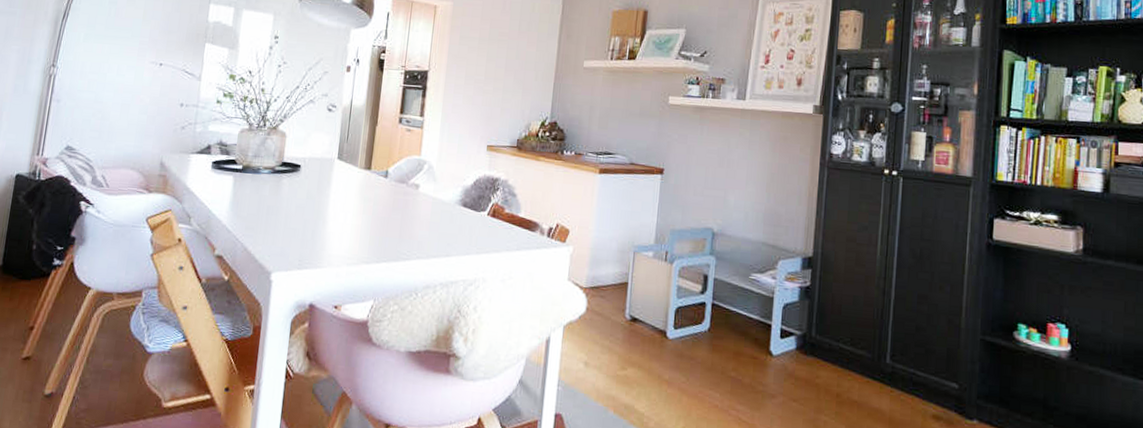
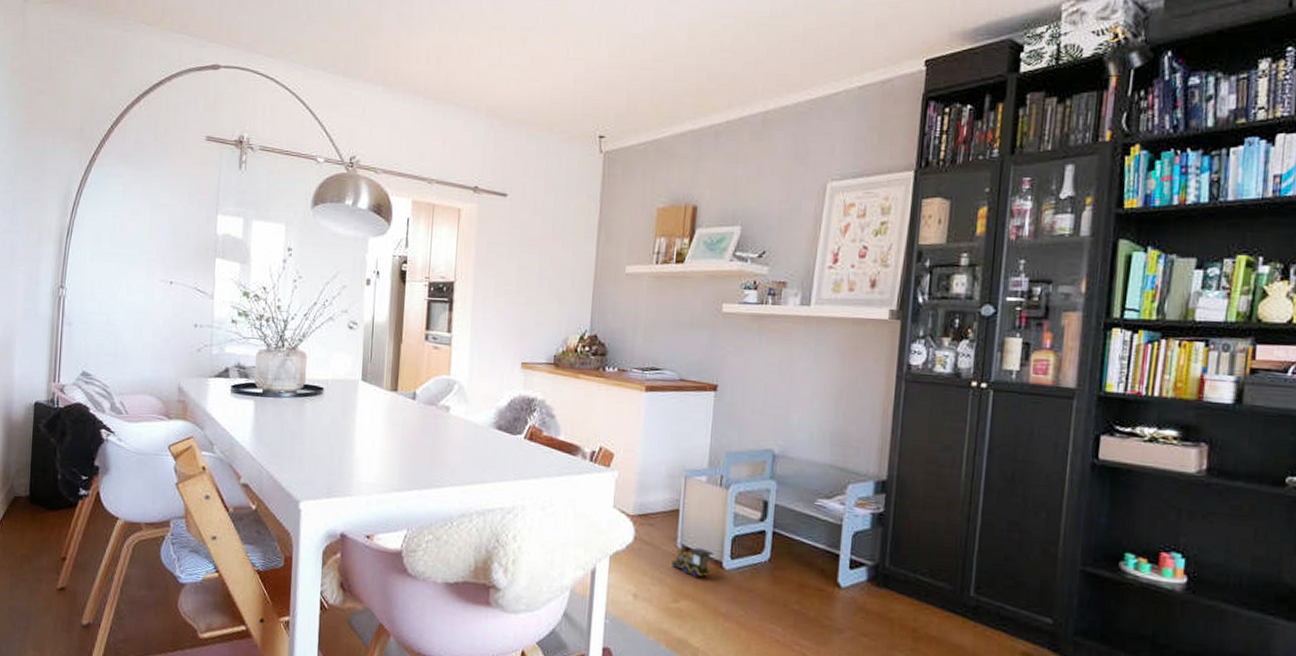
toy train: none [619,317,659,346] -> present [670,546,714,577]

